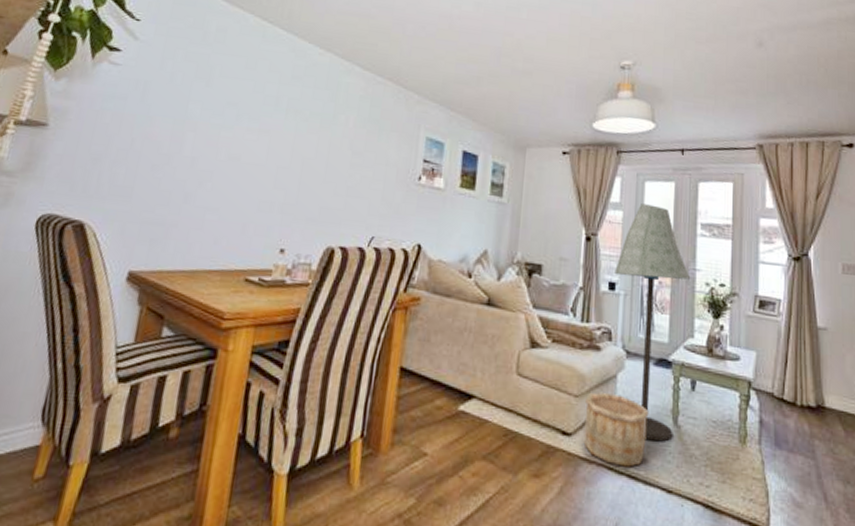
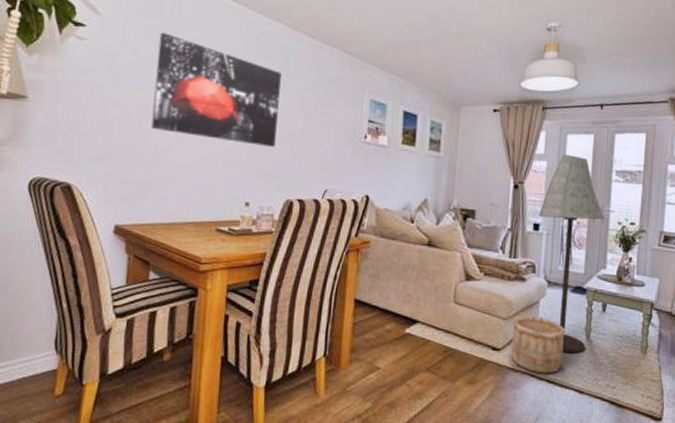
wall art: none [181,60,330,188] -> present [151,32,281,148]

